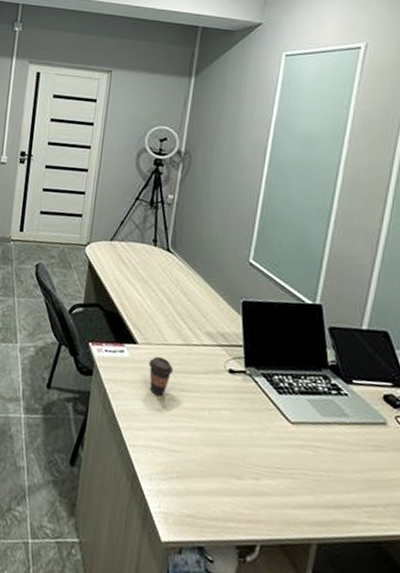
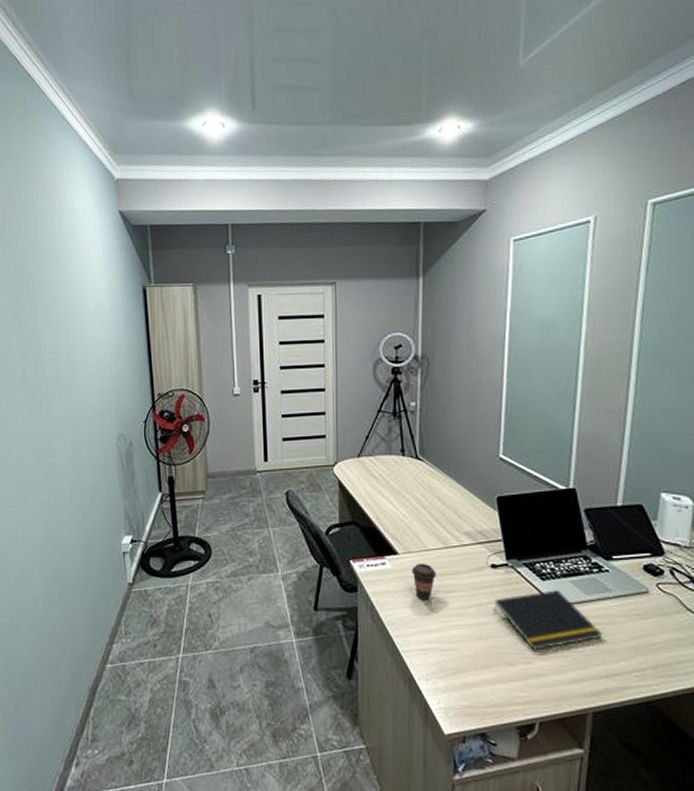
notepad: none [226,405,335,467] -> present [494,590,603,650]

